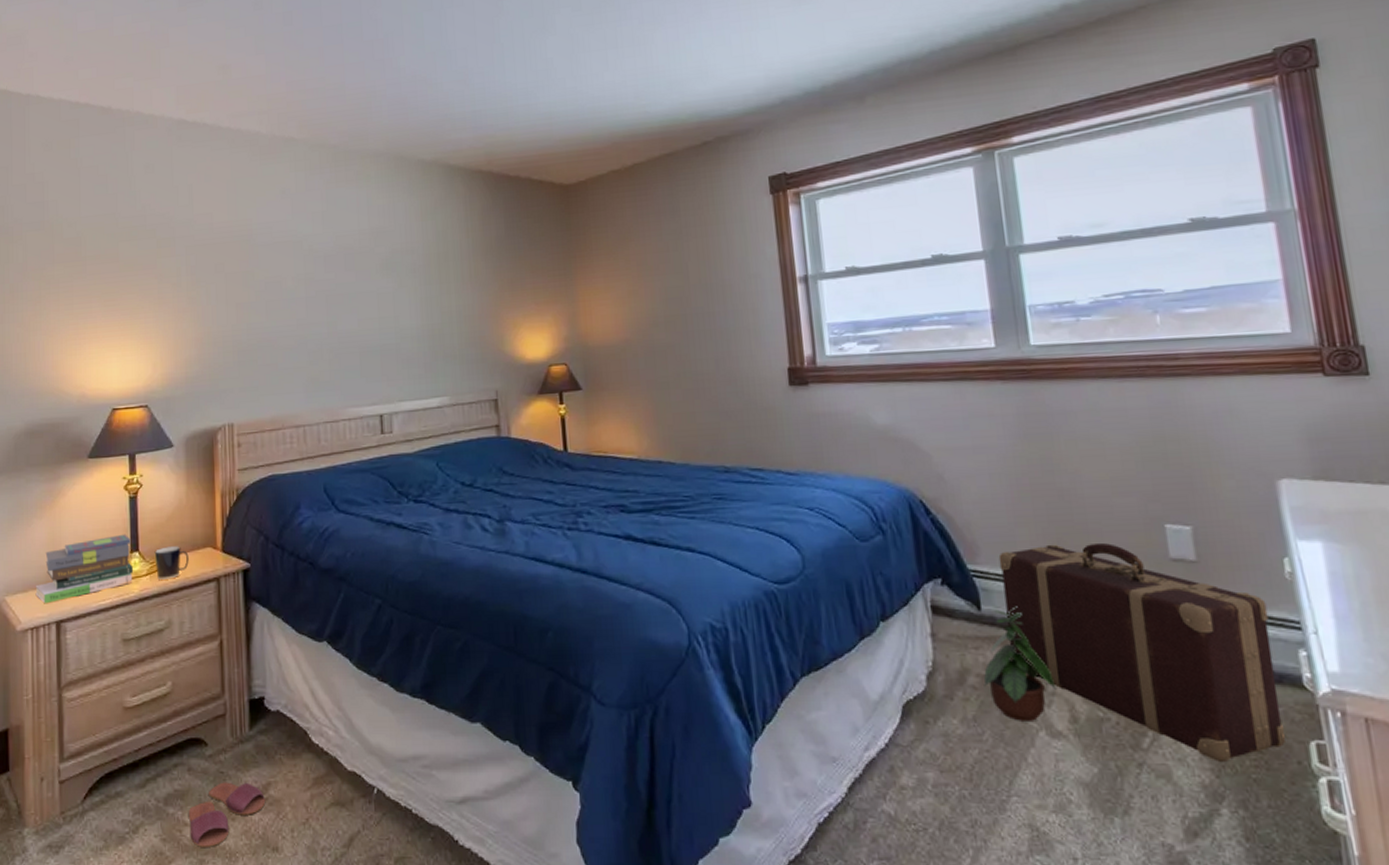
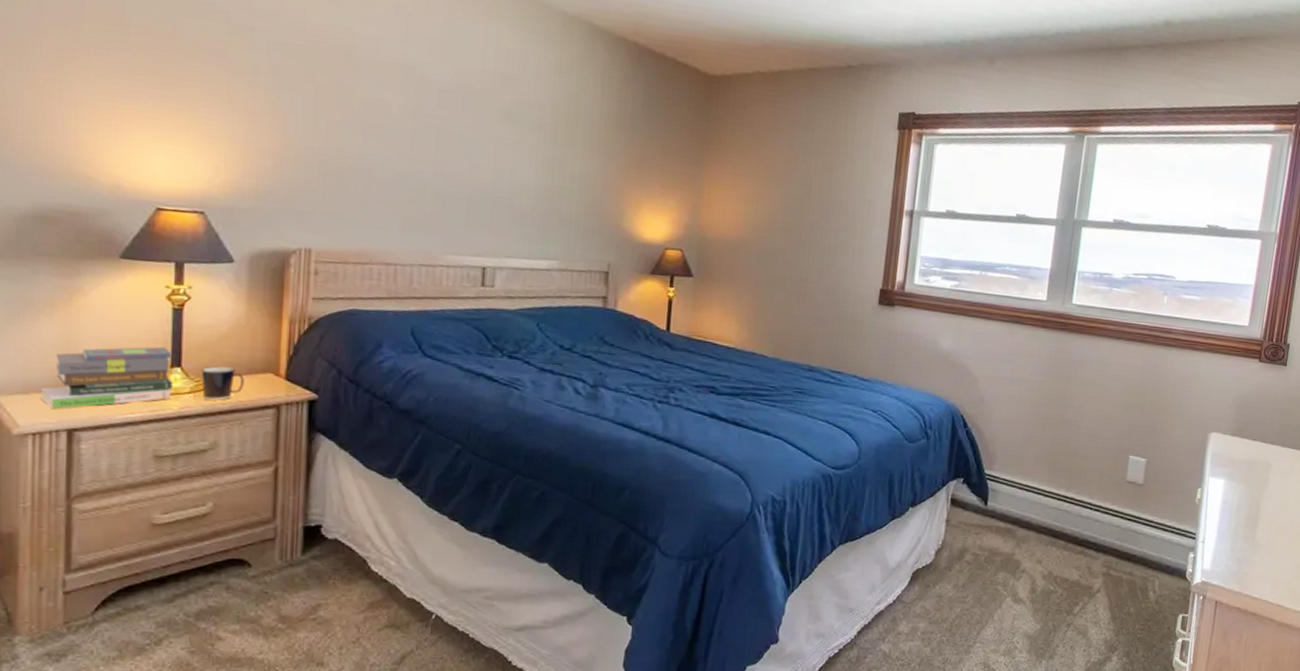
slippers: present [189,782,266,847] -> none [223,601,314,660]
potted plant: present [984,606,1056,721] -> none [976,505,1027,590]
suitcase: present [998,542,1286,762] -> none [1000,461,1179,625]

